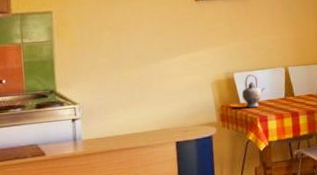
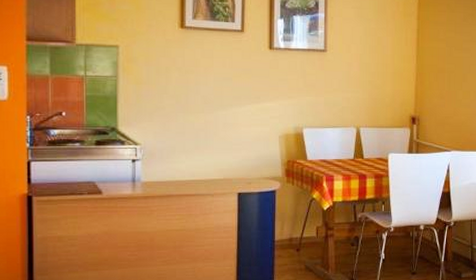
teapot: present [242,74,266,108] -> none [310,131,335,166]

